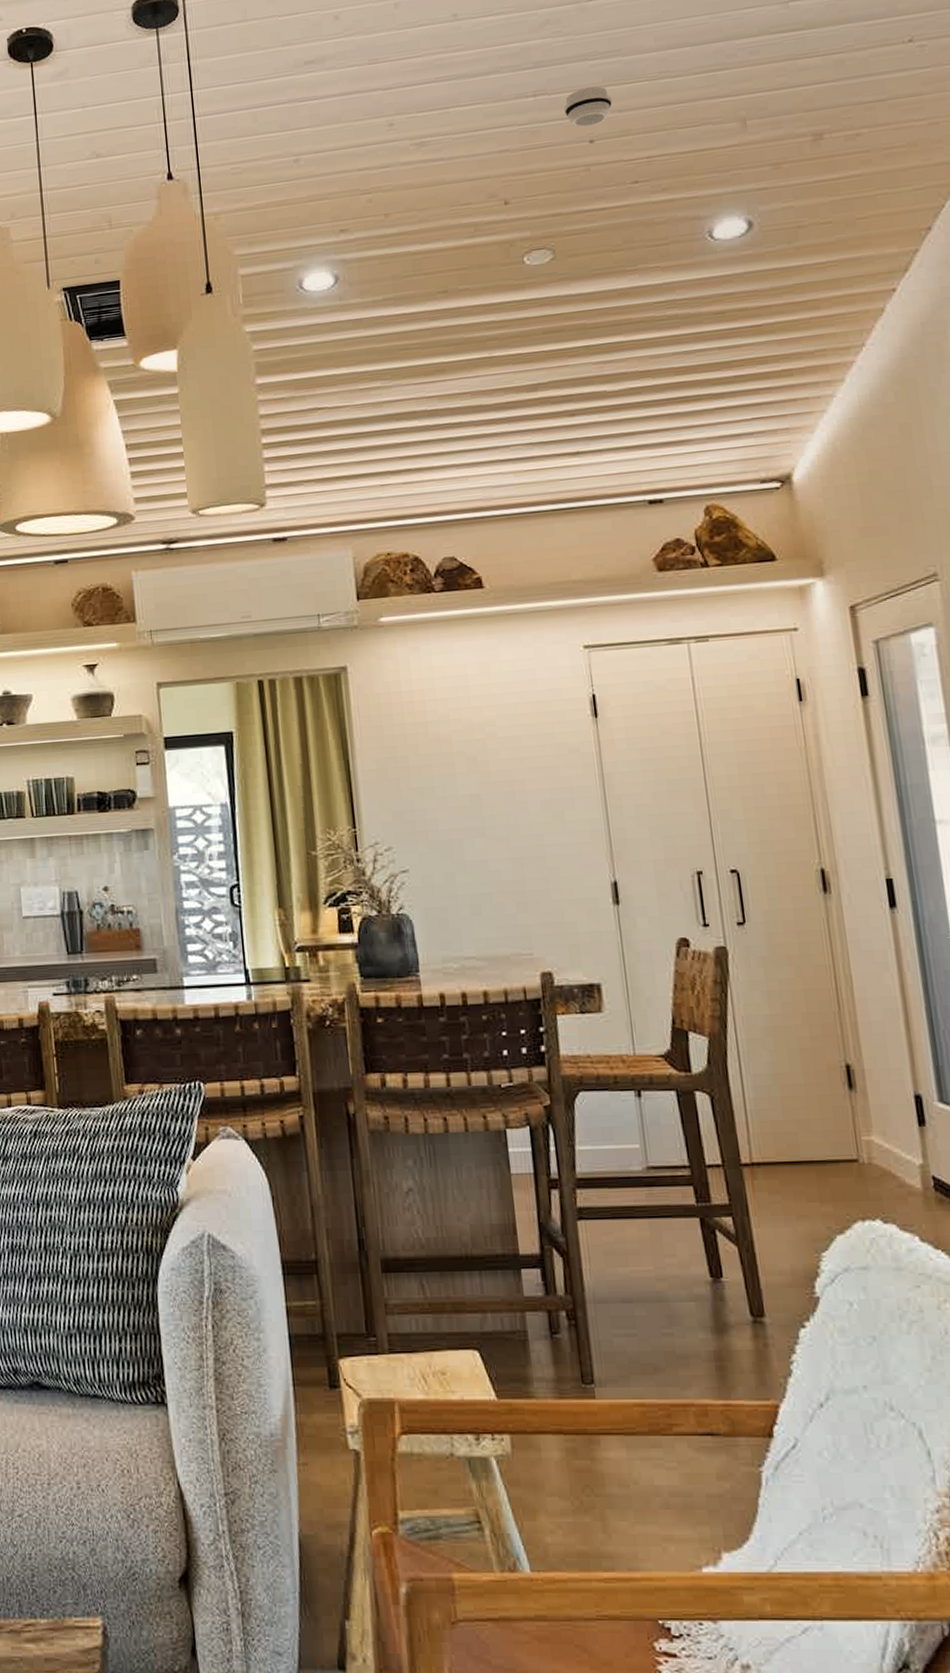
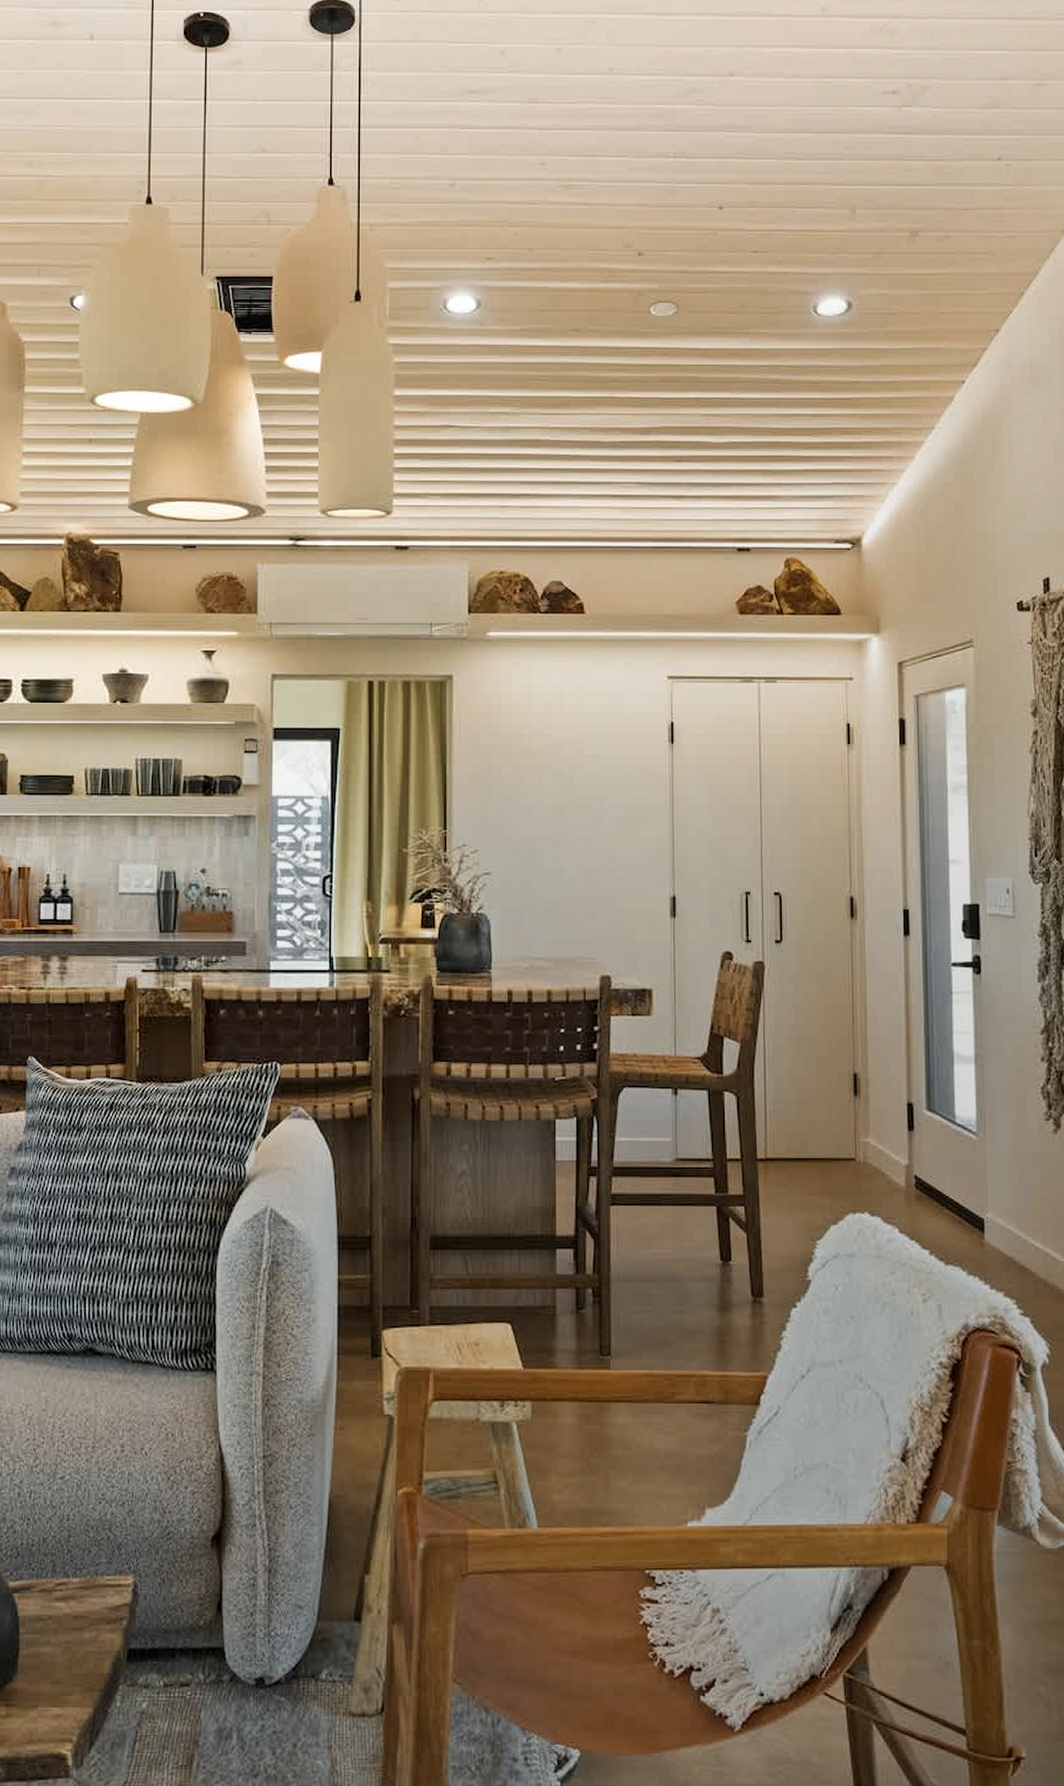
smoke detector: present [563,86,612,128] -> none [699,157,742,193]

